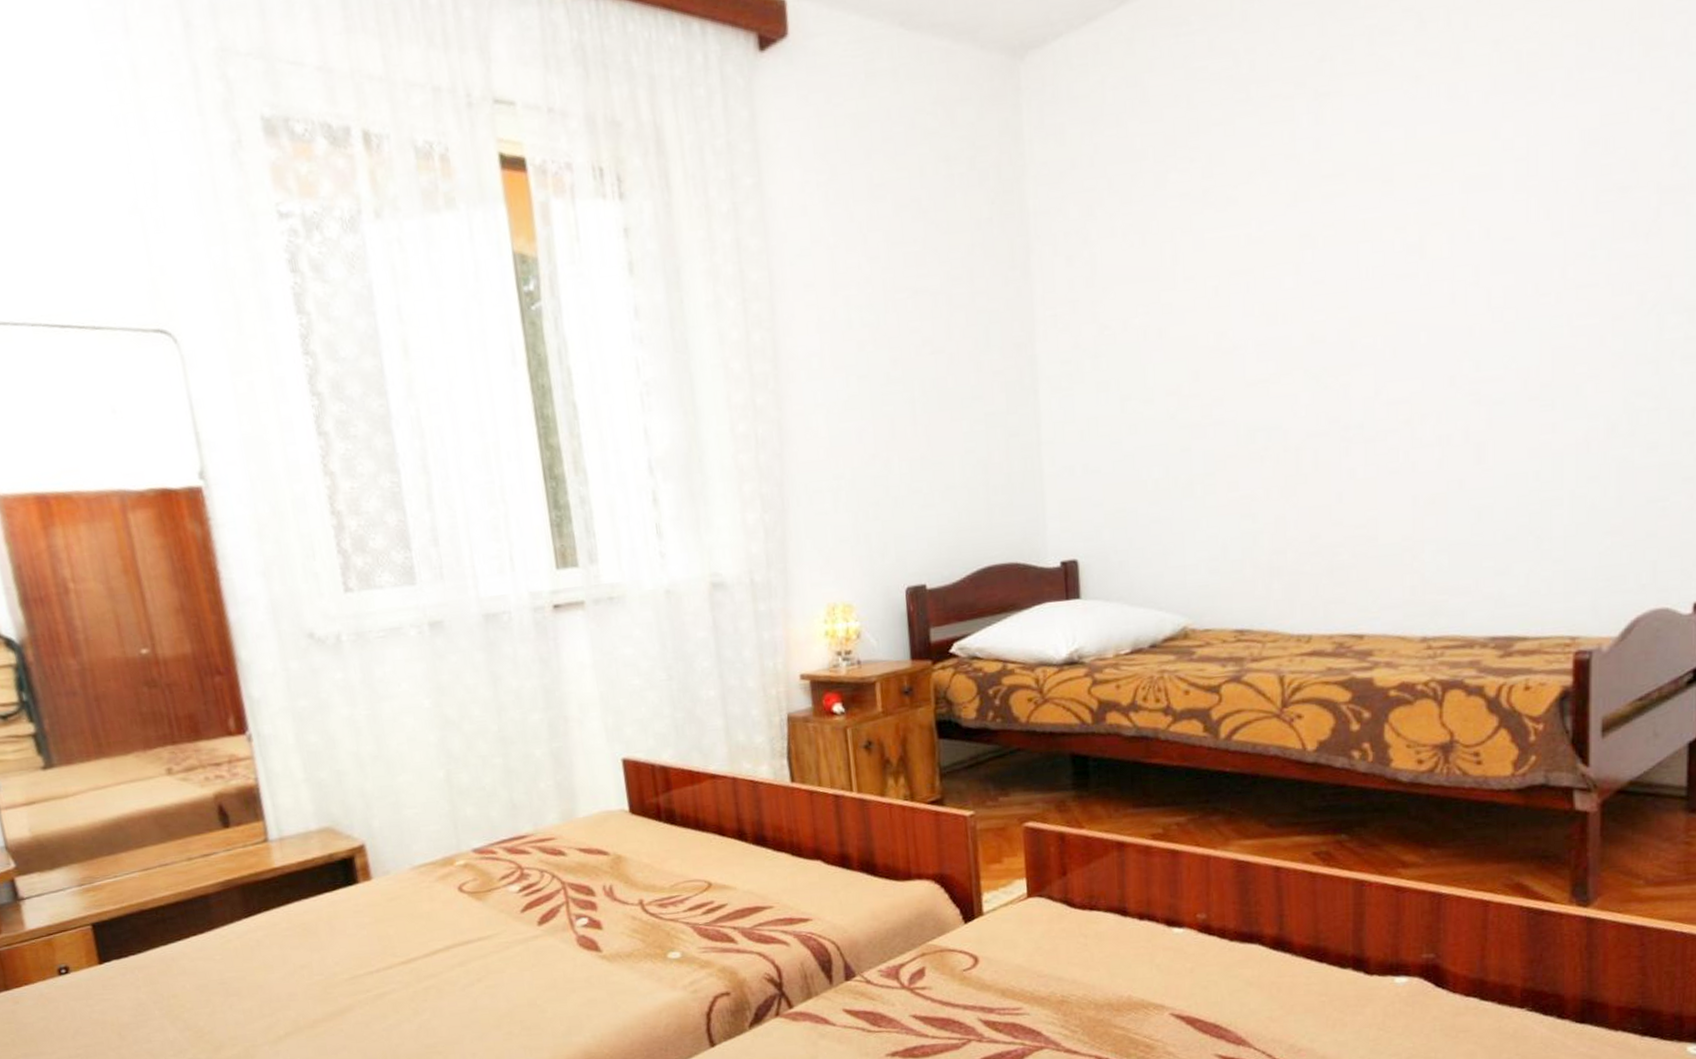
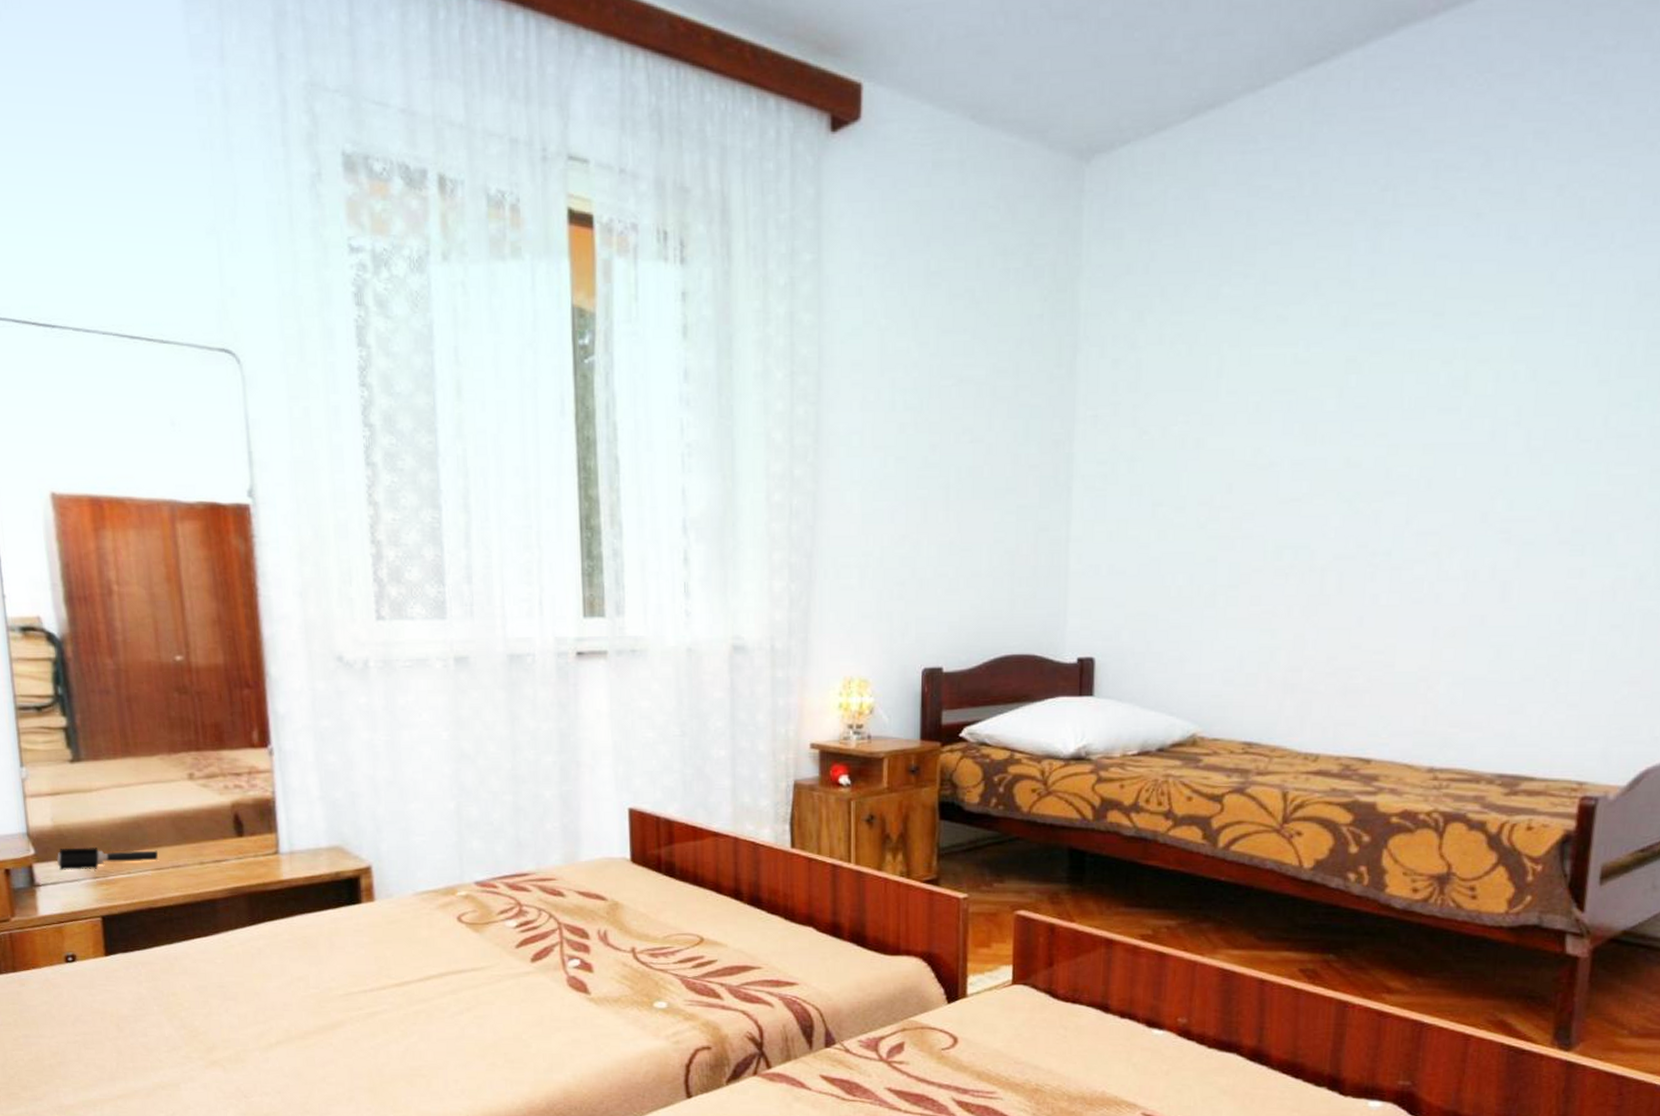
hairbrush: none [39,851,144,882] -> present [57,848,158,871]

